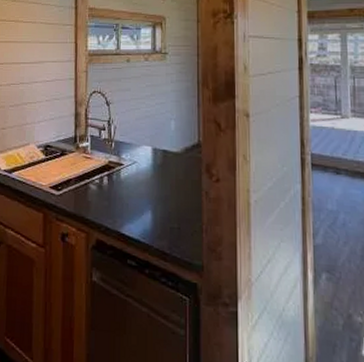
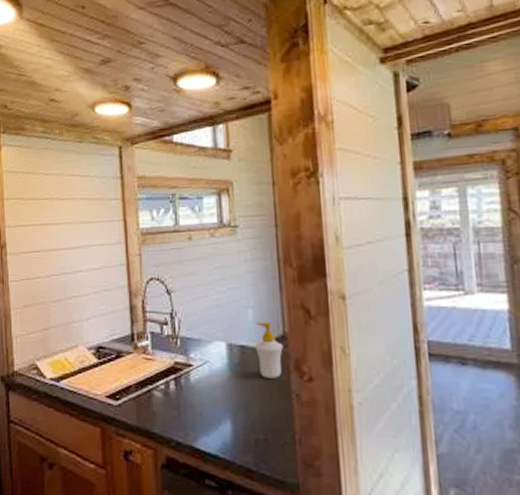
soap bottle: none [175,132,198,178] -> present [255,322,283,378]

